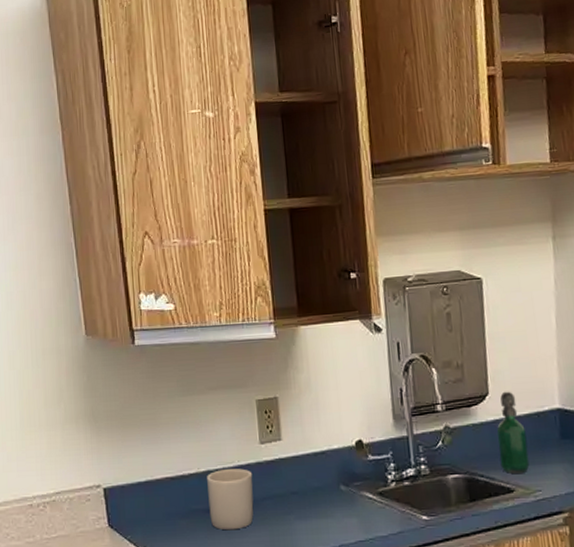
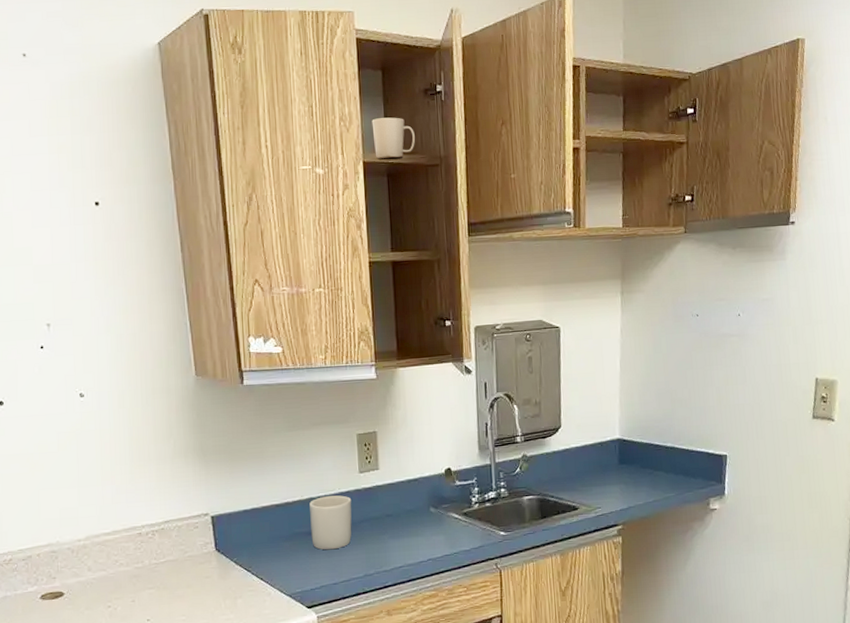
mug: none [263,53,311,100] -> present [372,117,416,160]
soap dispenser: present [497,391,530,473] -> none [566,424,592,494]

